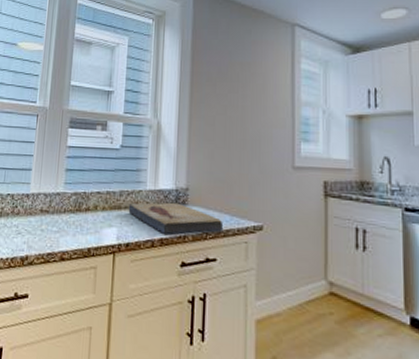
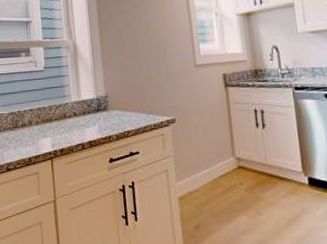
fish fossil: present [128,202,224,235] -> none [58,109,142,138]

